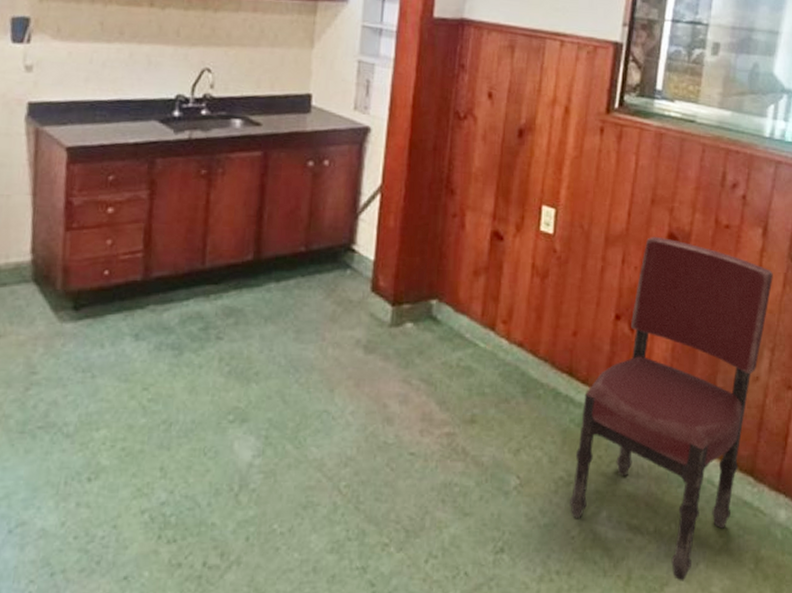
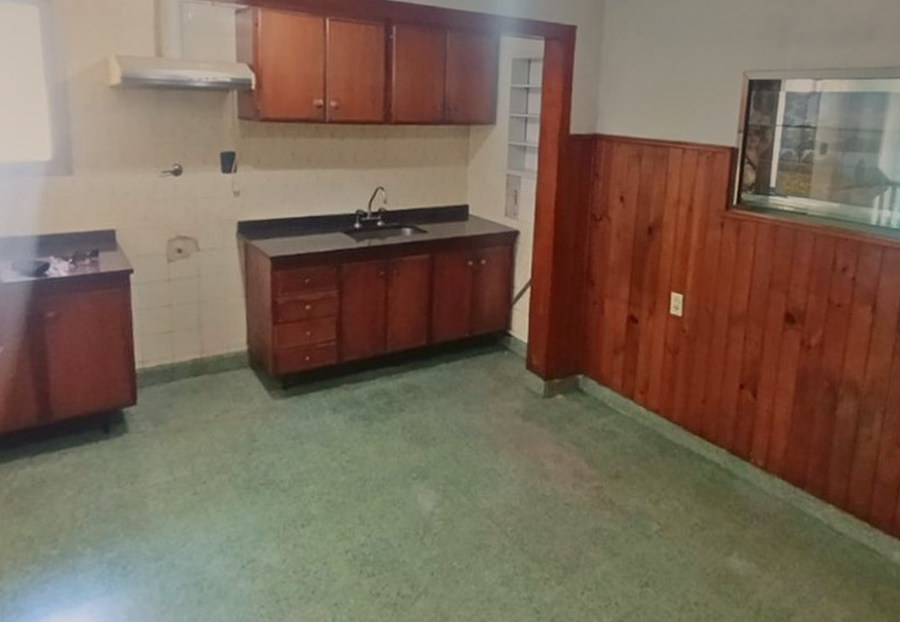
dining chair: present [570,236,773,581] -> none [705,315,883,612]

